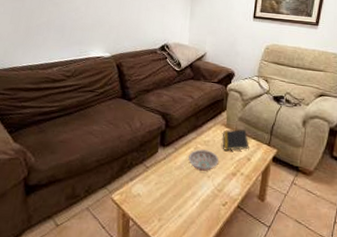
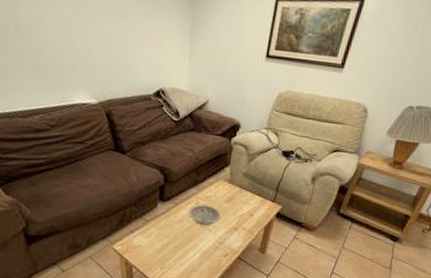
notepad: present [223,129,249,151] -> none [225,185,253,206]

